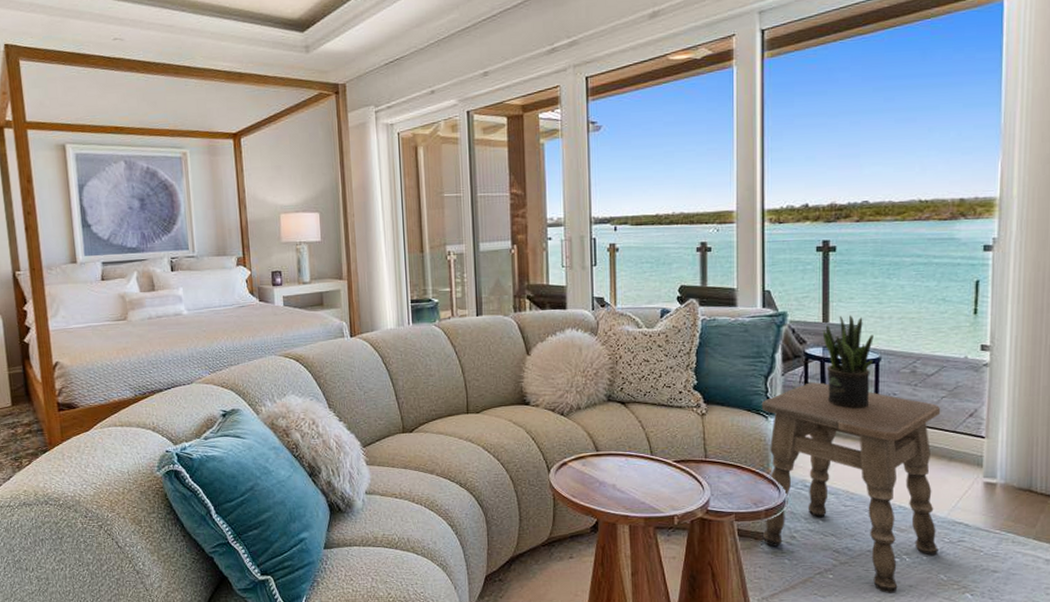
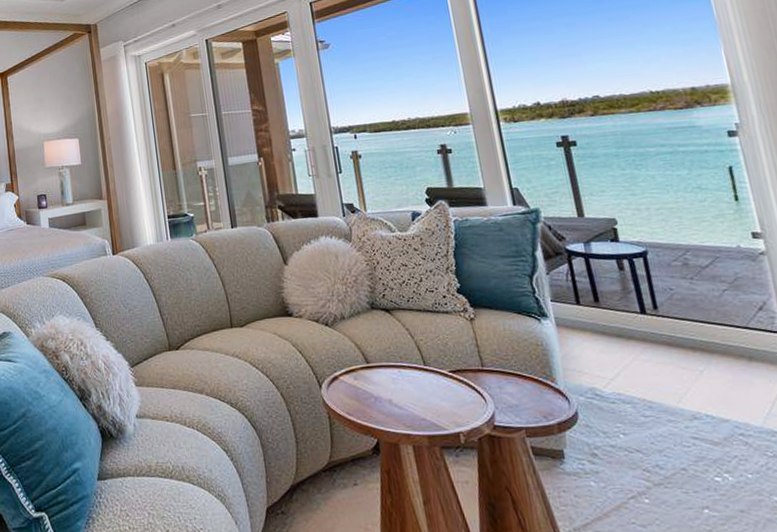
side table: present [762,382,941,594] -> none [531,279,764,522]
potted plant: present [822,315,874,409] -> none [579,208,646,307]

